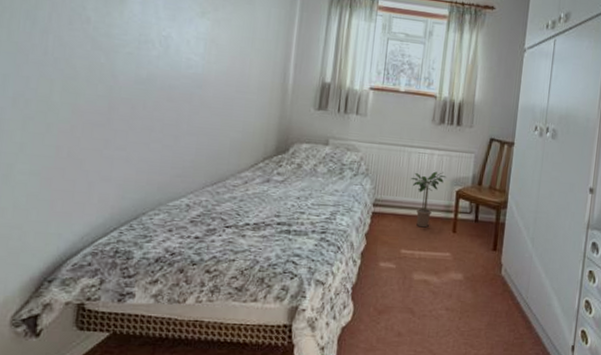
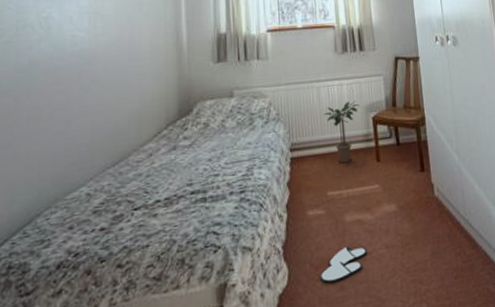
slippers: none [380,300,427,328] -> present [320,246,367,284]

